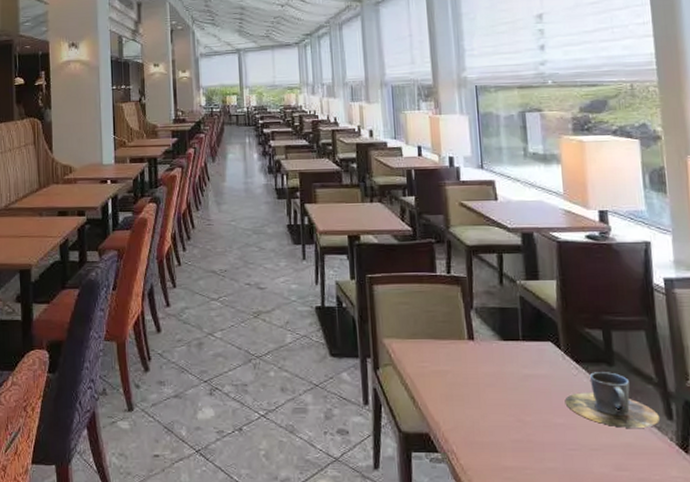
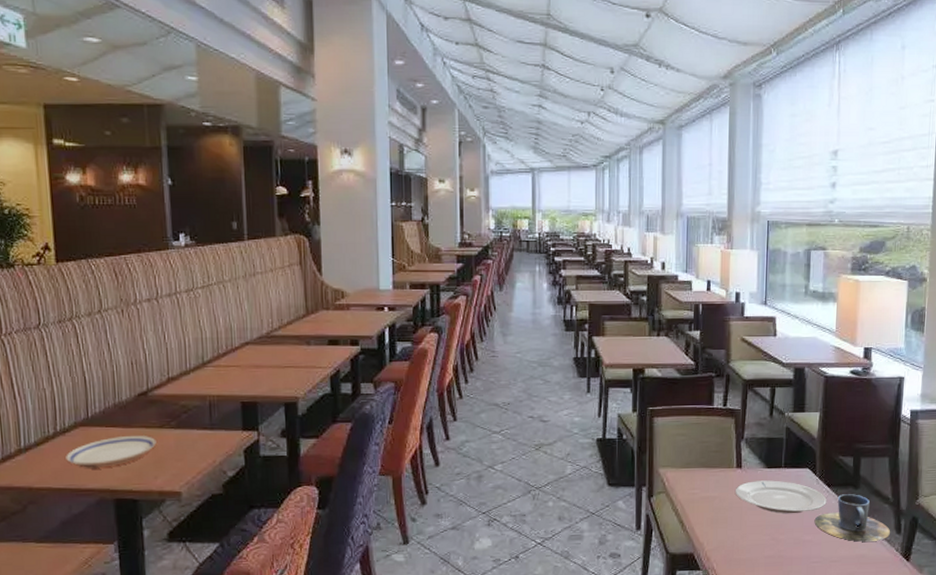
plate: none [469,354,577,393] -> present [735,480,827,514]

